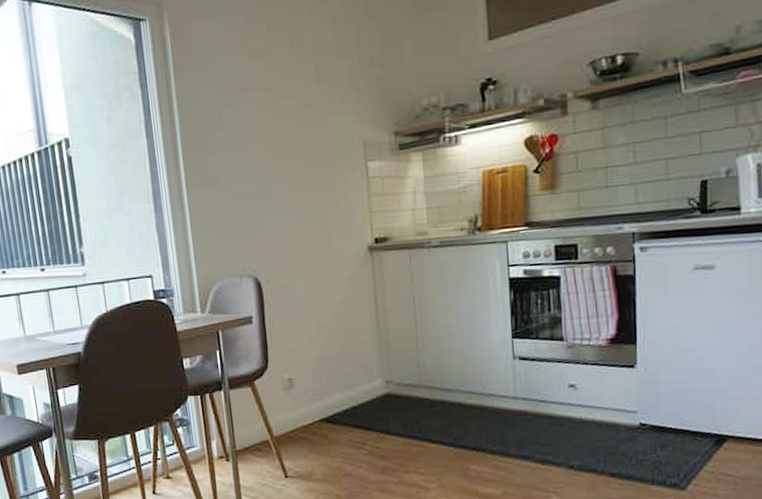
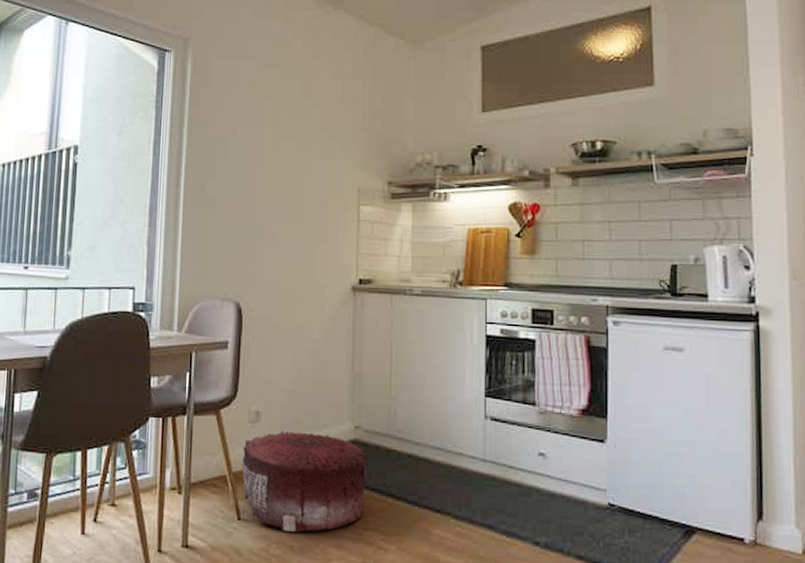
pouf: none [281,392,403,483] -> present [241,430,368,532]

